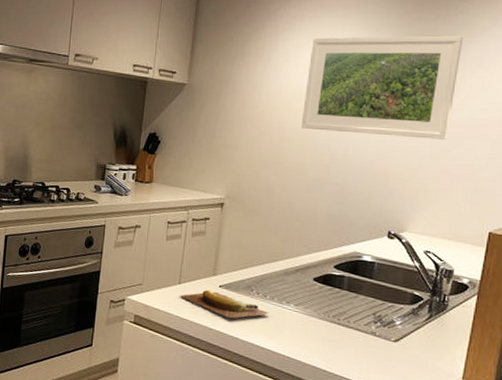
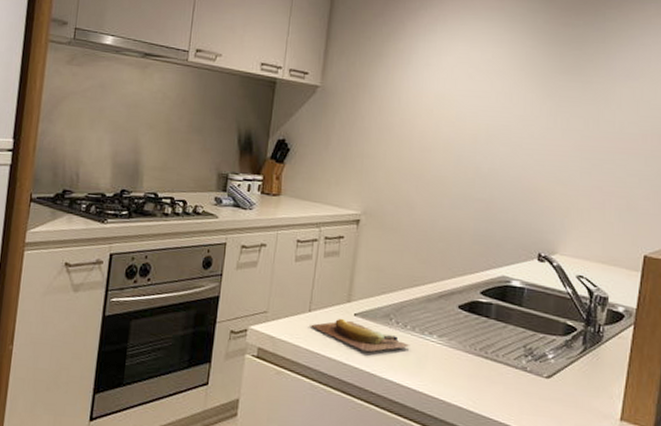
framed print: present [301,35,464,140] -> none [443,40,612,154]

